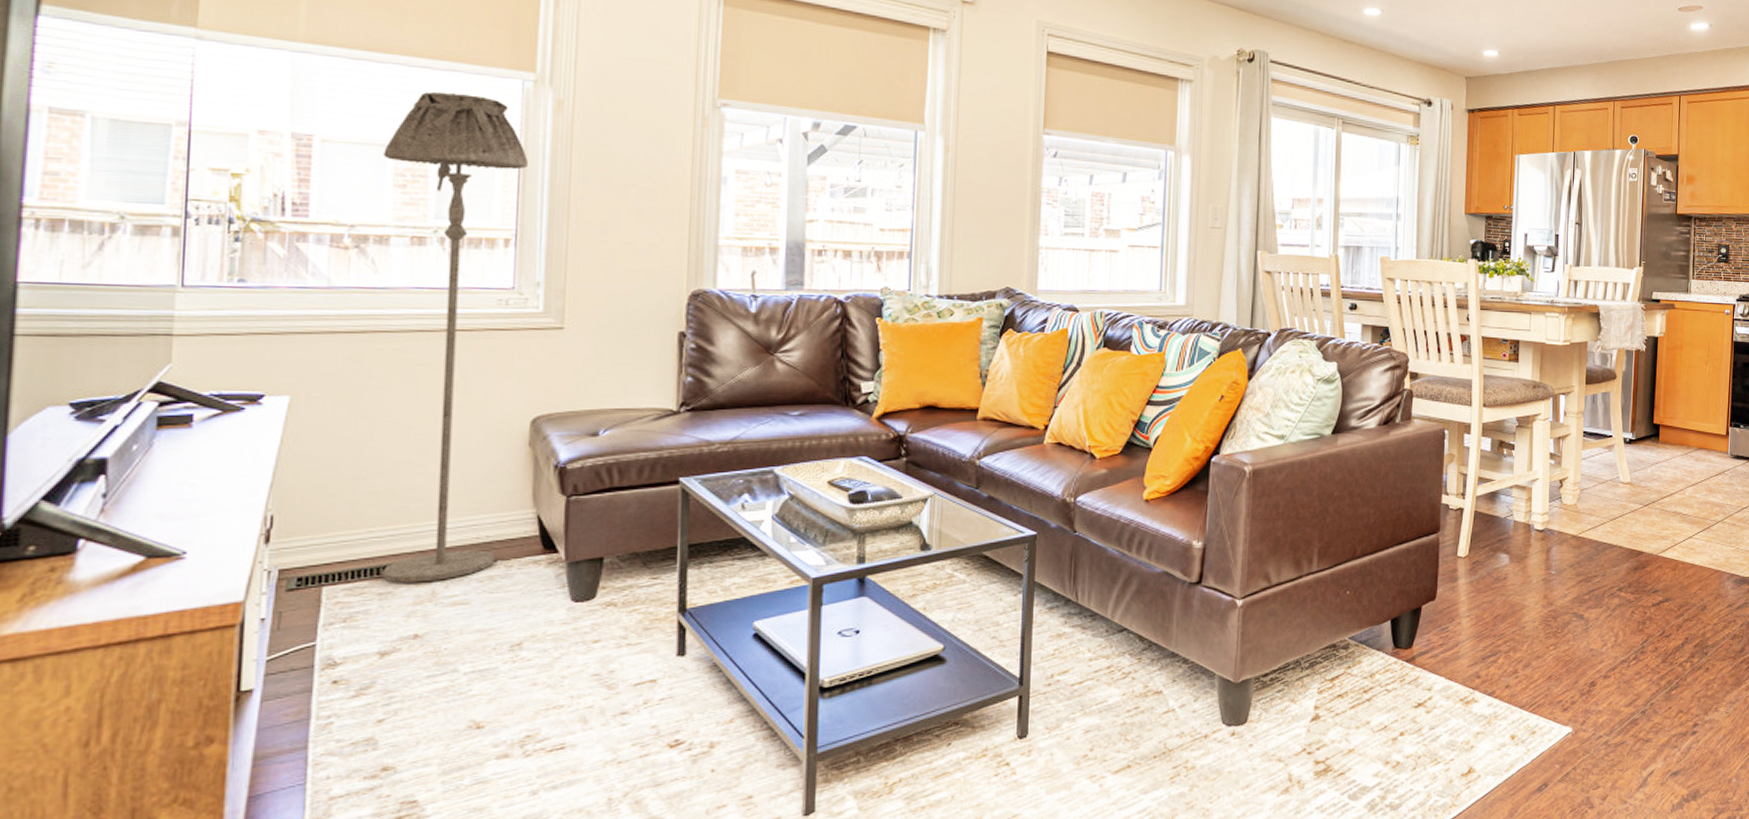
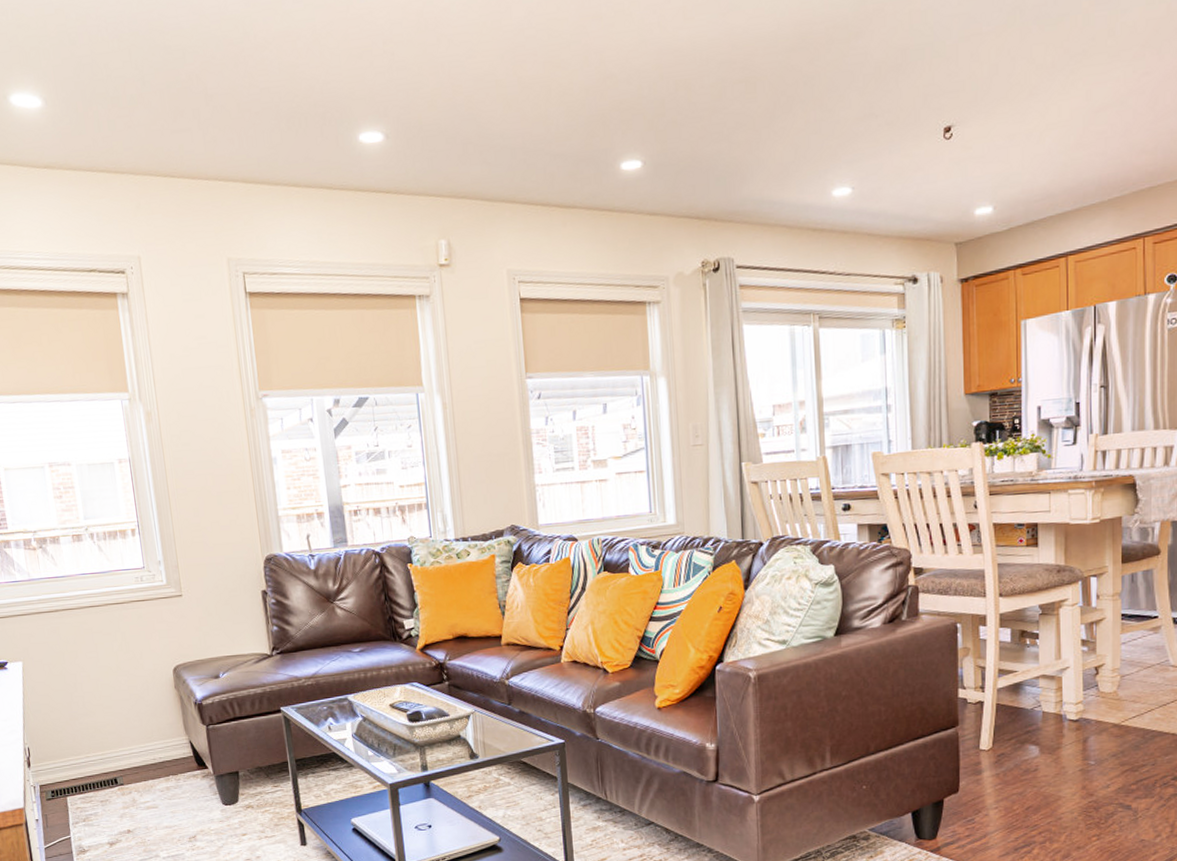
floor lamp: present [380,92,528,583] -> none [43,418,168,793]

